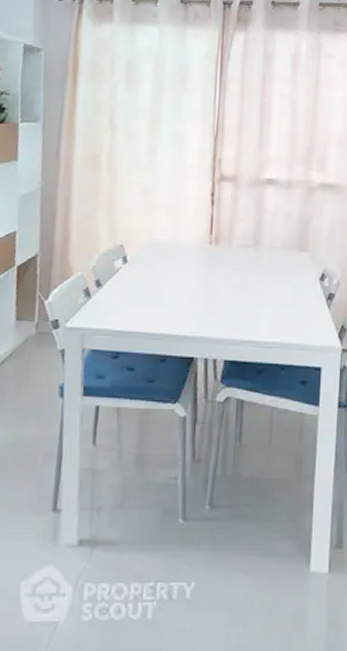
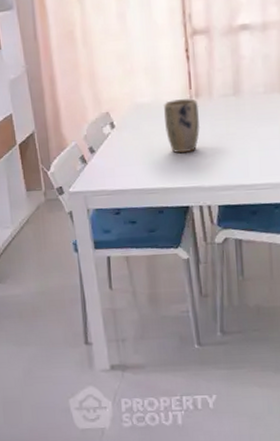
plant pot: none [180,242,218,300] -> present [164,98,201,154]

